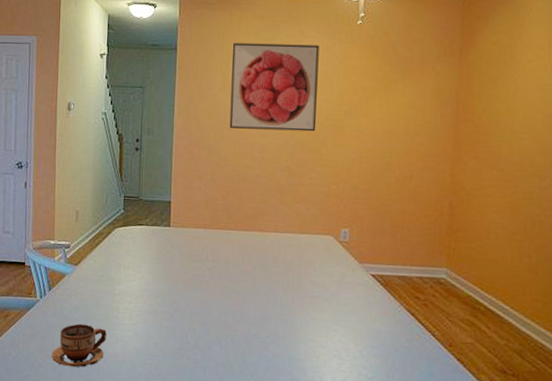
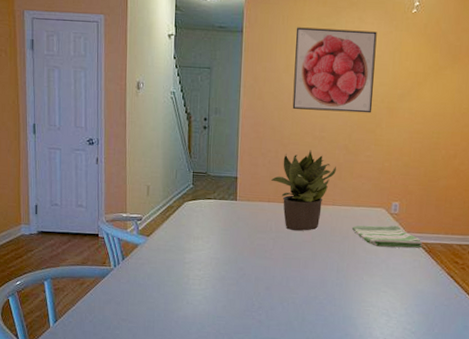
cup: present [51,323,106,367] -> none [126,289,178,329]
potted plant: none [206,172,278,261] -> present [270,150,336,231]
dish towel: none [296,254,378,282] -> present [351,225,423,249]

